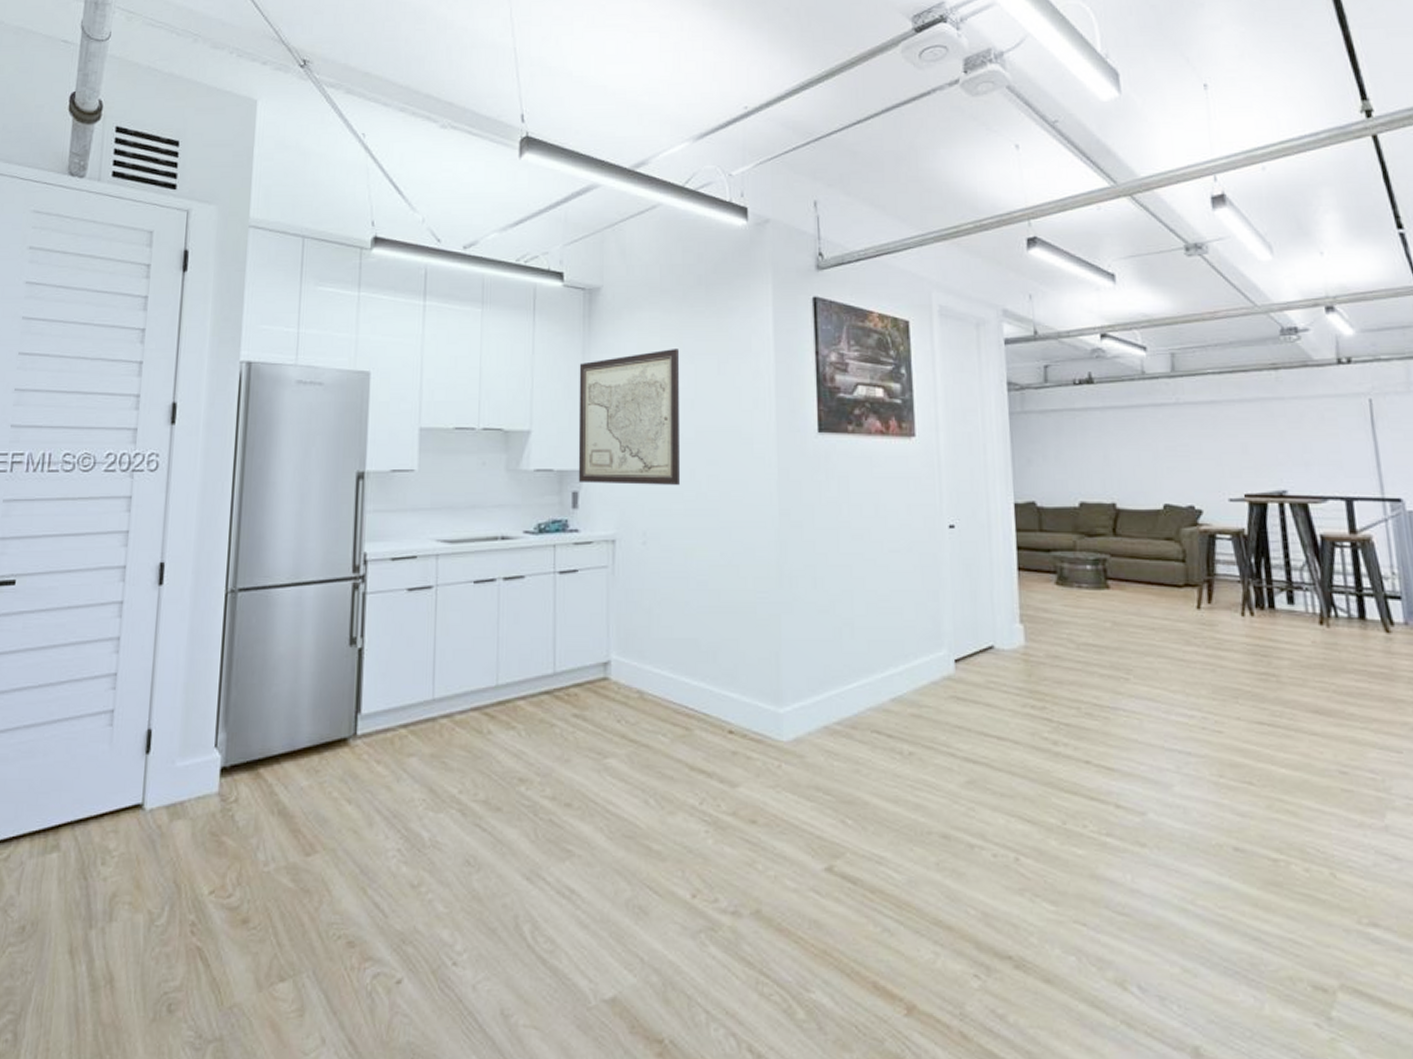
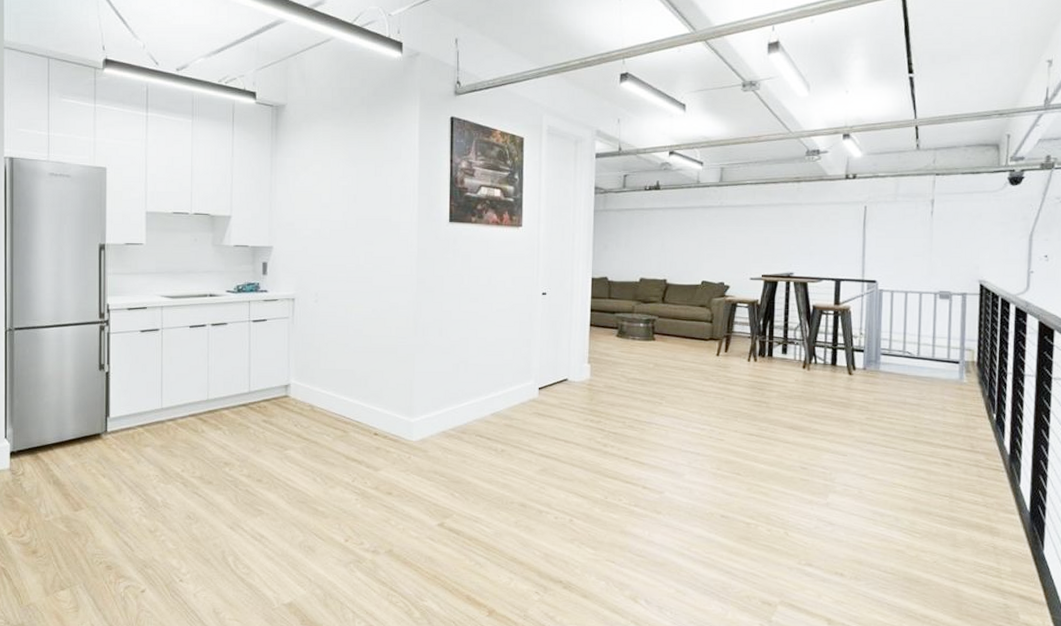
wall art: present [578,349,681,486] -> none [267,155,346,260]

